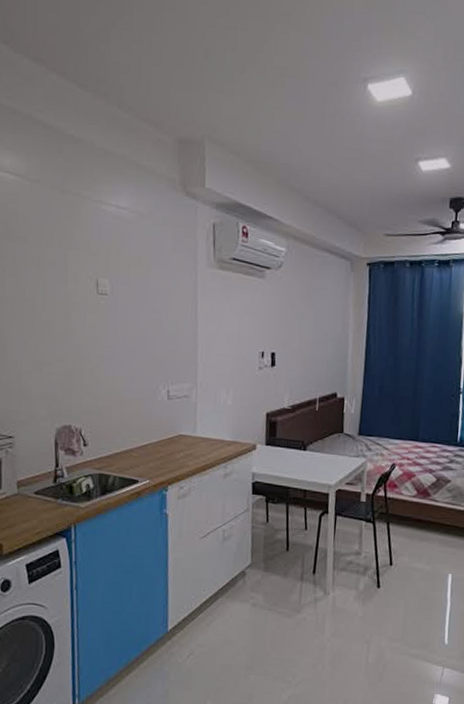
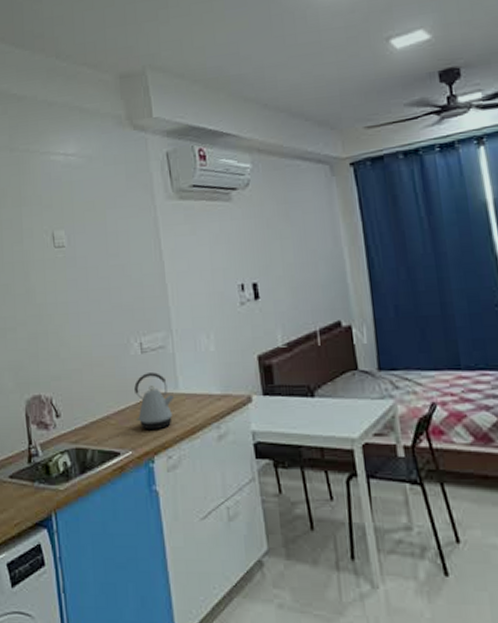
kettle: none [155,416,192,465] -> present [134,372,175,430]

